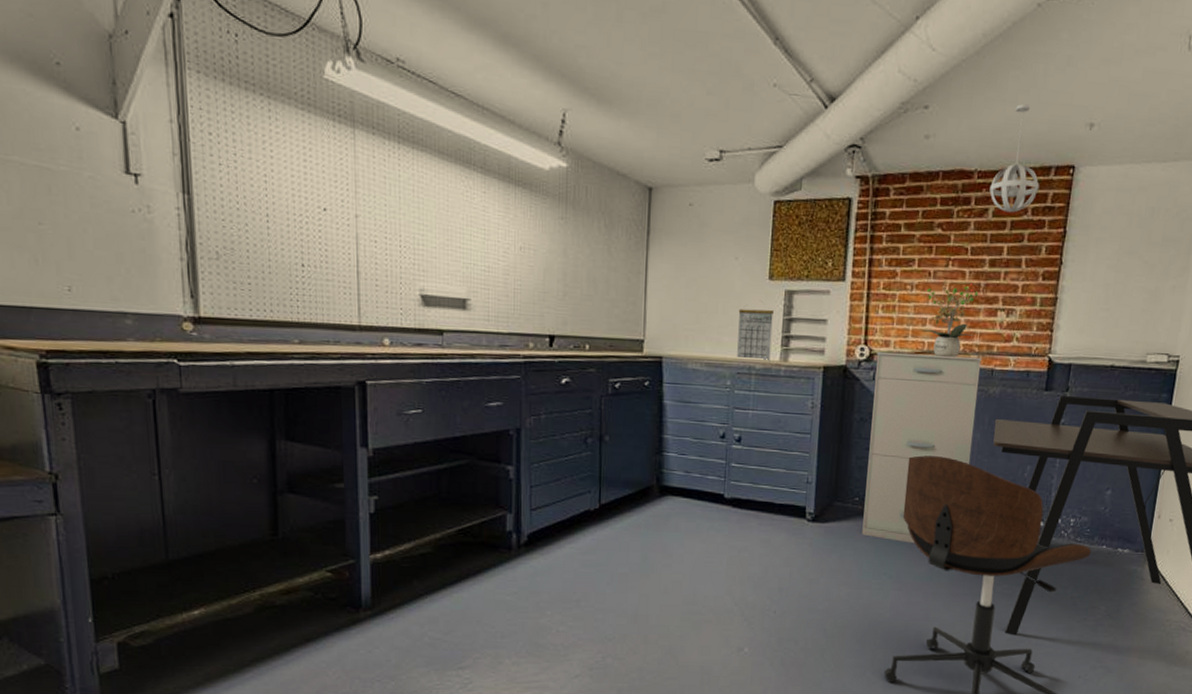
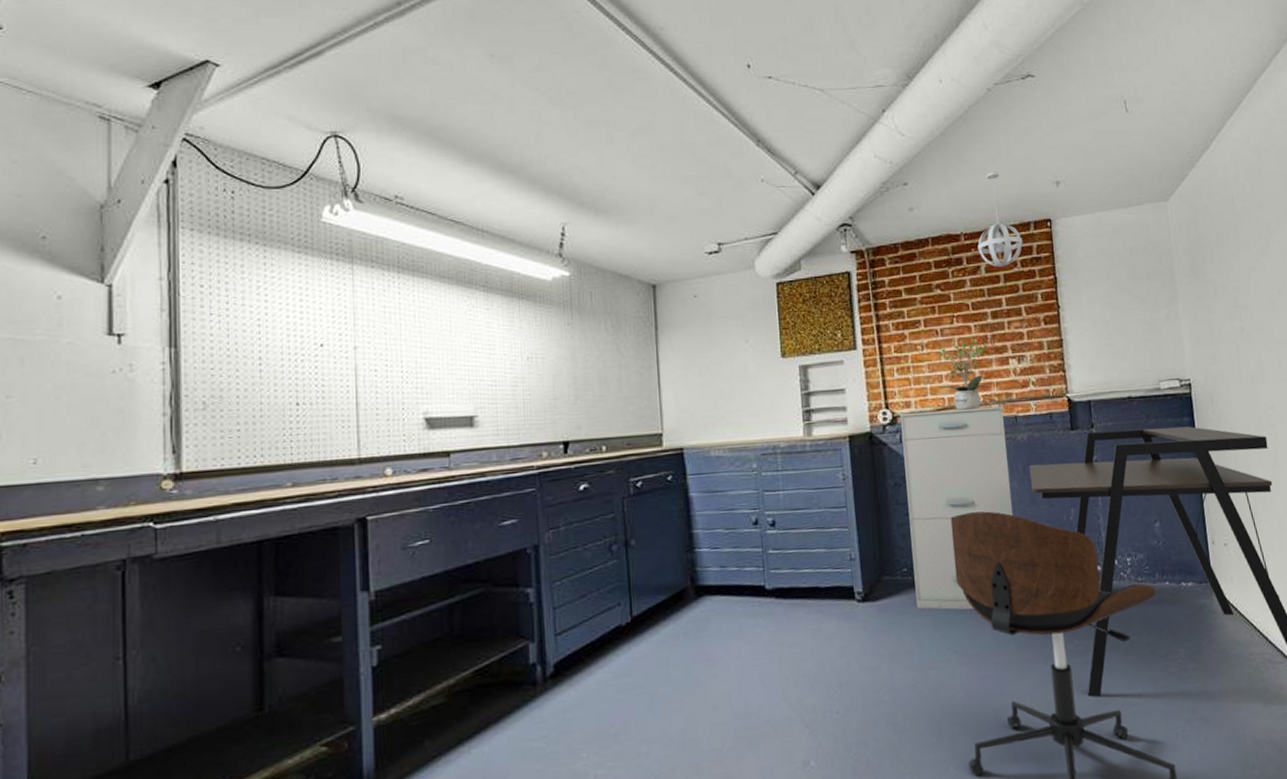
calendar: present [737,301,774,363] -> none [755,379,794,440]

